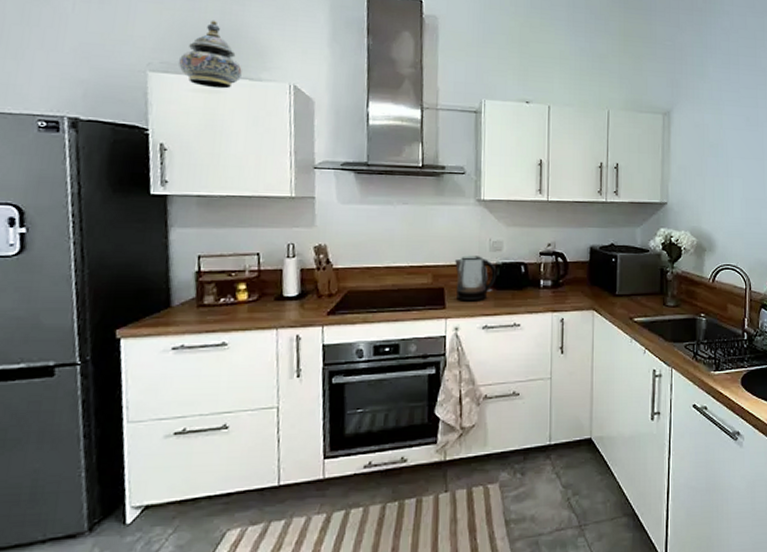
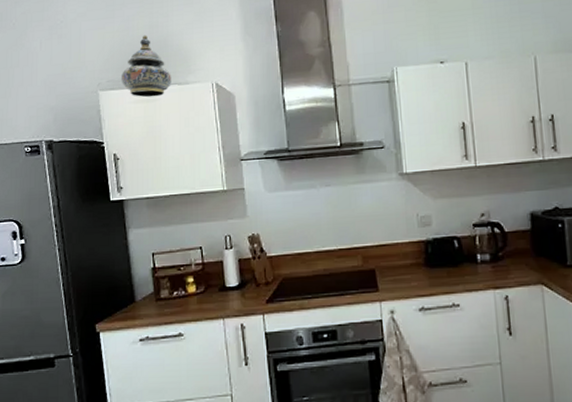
kettle: present [455,254,497,302] -> none [383,232,429,283]

